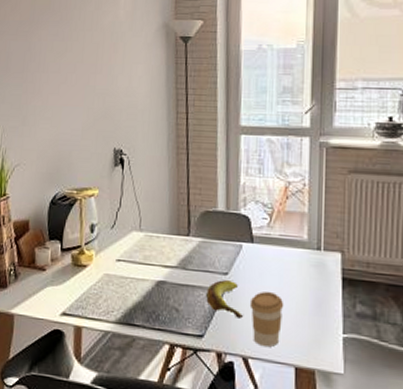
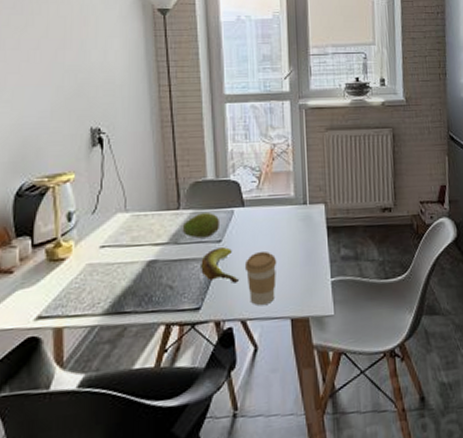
fruit: none [190,243,228,268] -> present [182,212,221,239]

